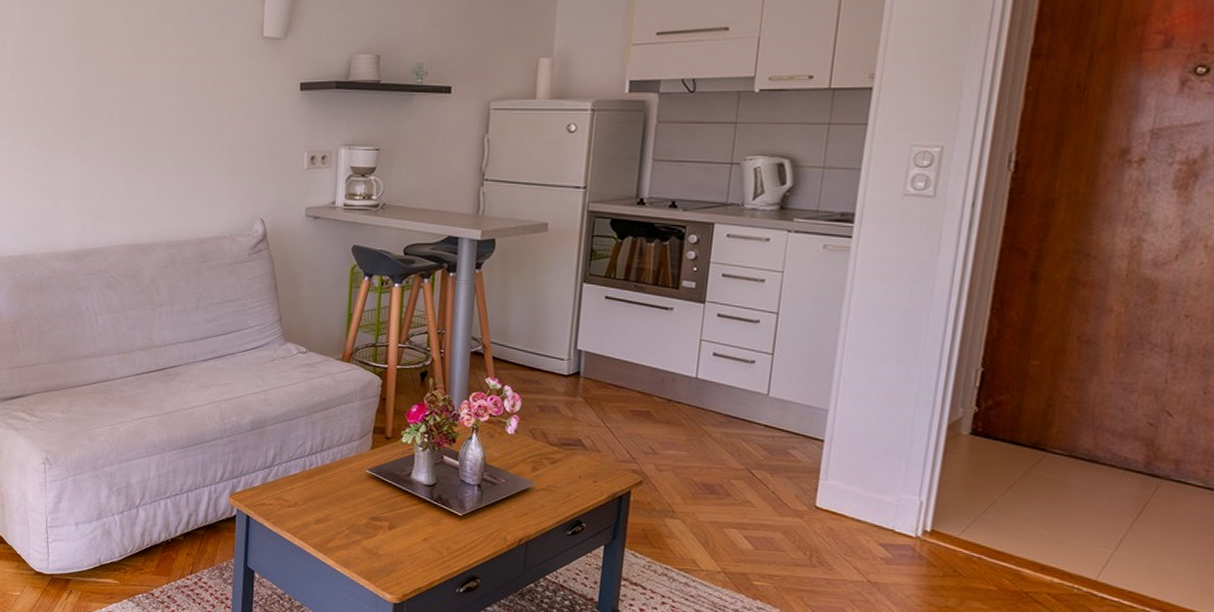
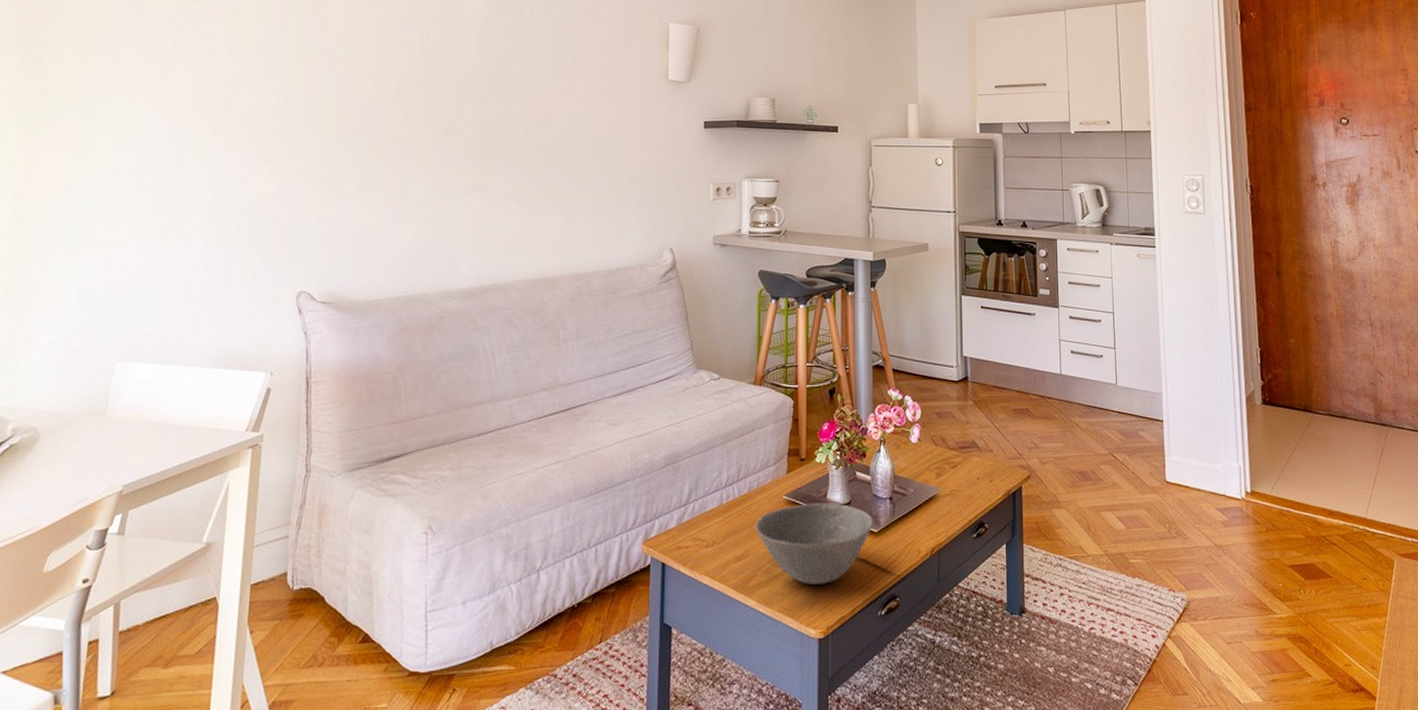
bowl: none [336,479,458,556] -> present [755,502,873,585]

